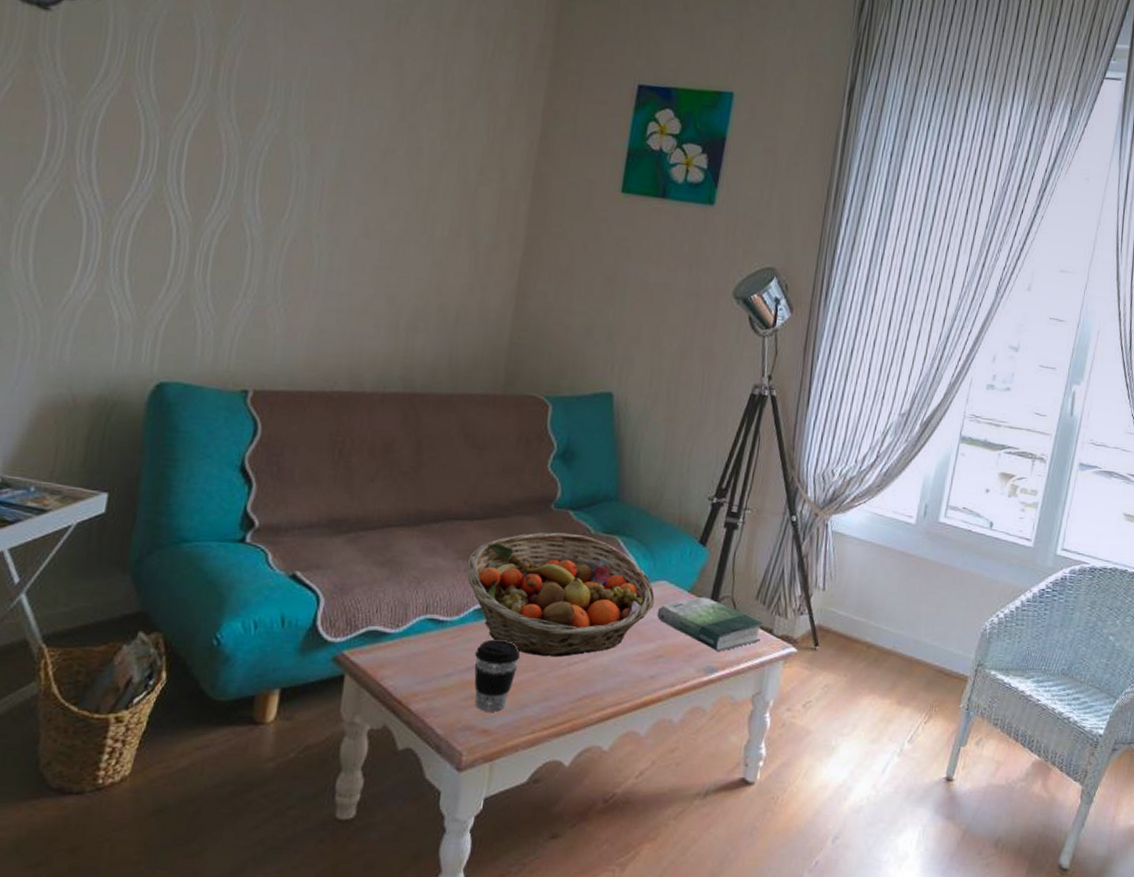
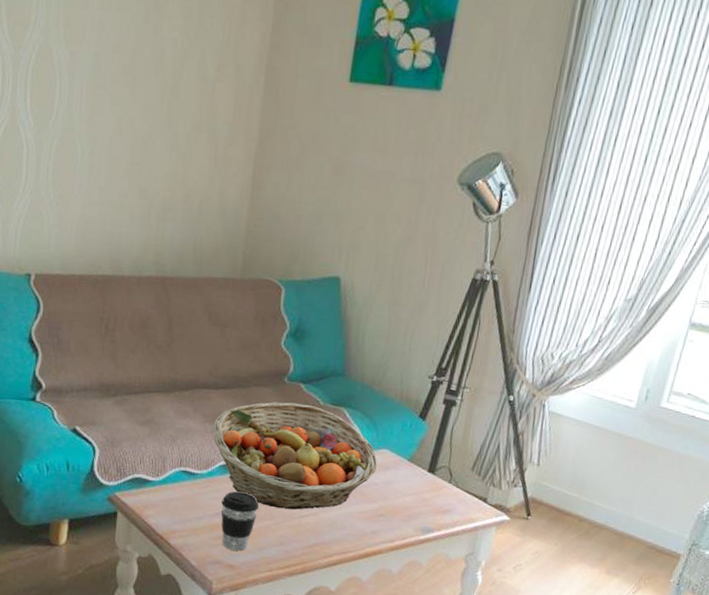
book: present [657,596,763,652] -> none [379,465,478,515]

